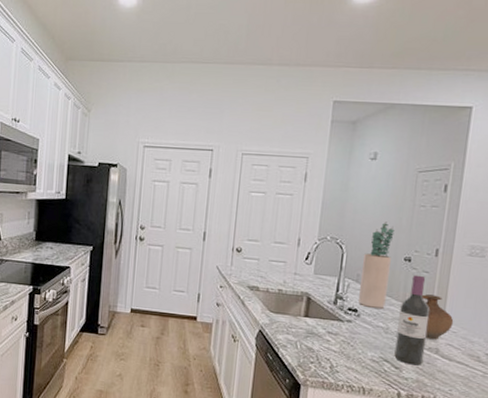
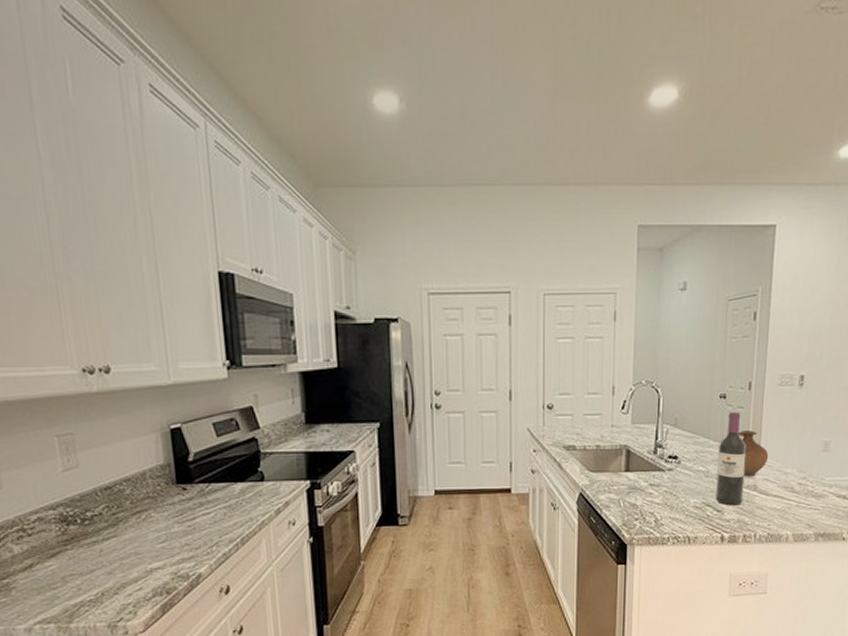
vase: present [358,221,395,309] -> none [677,358,709,452]

